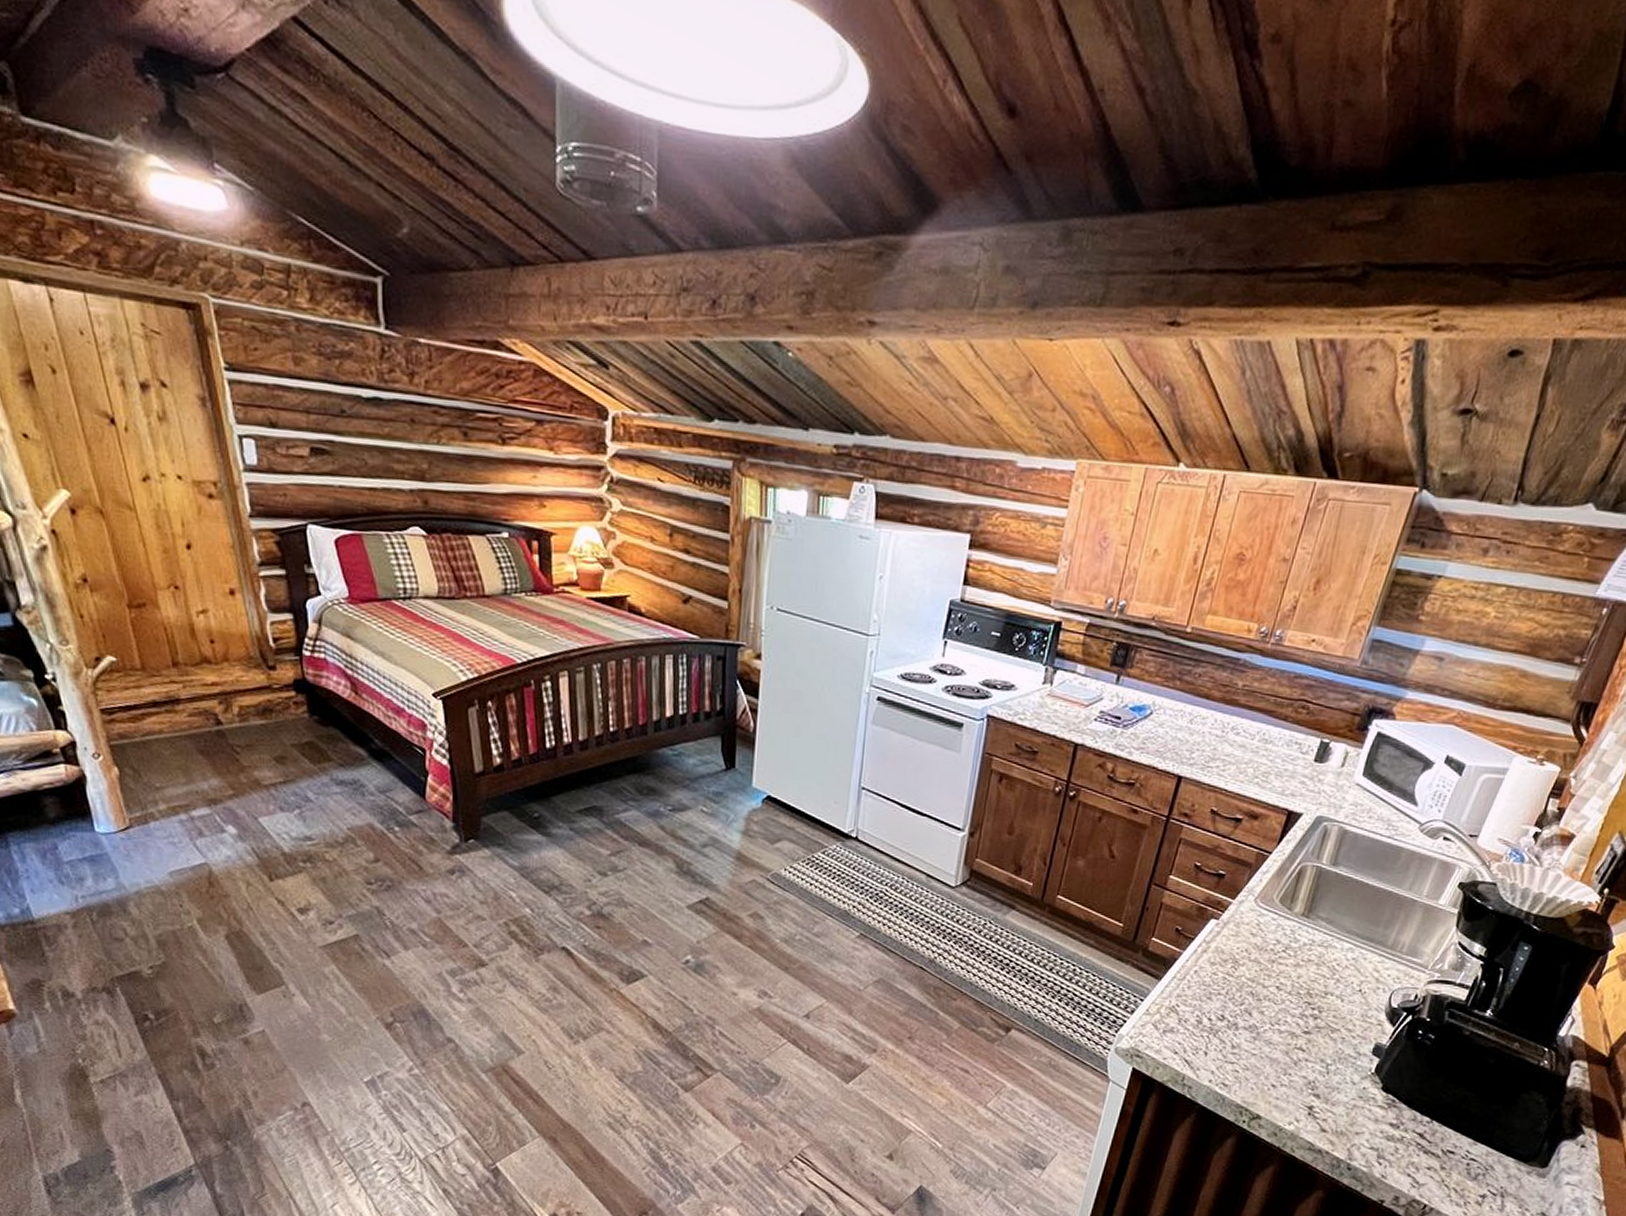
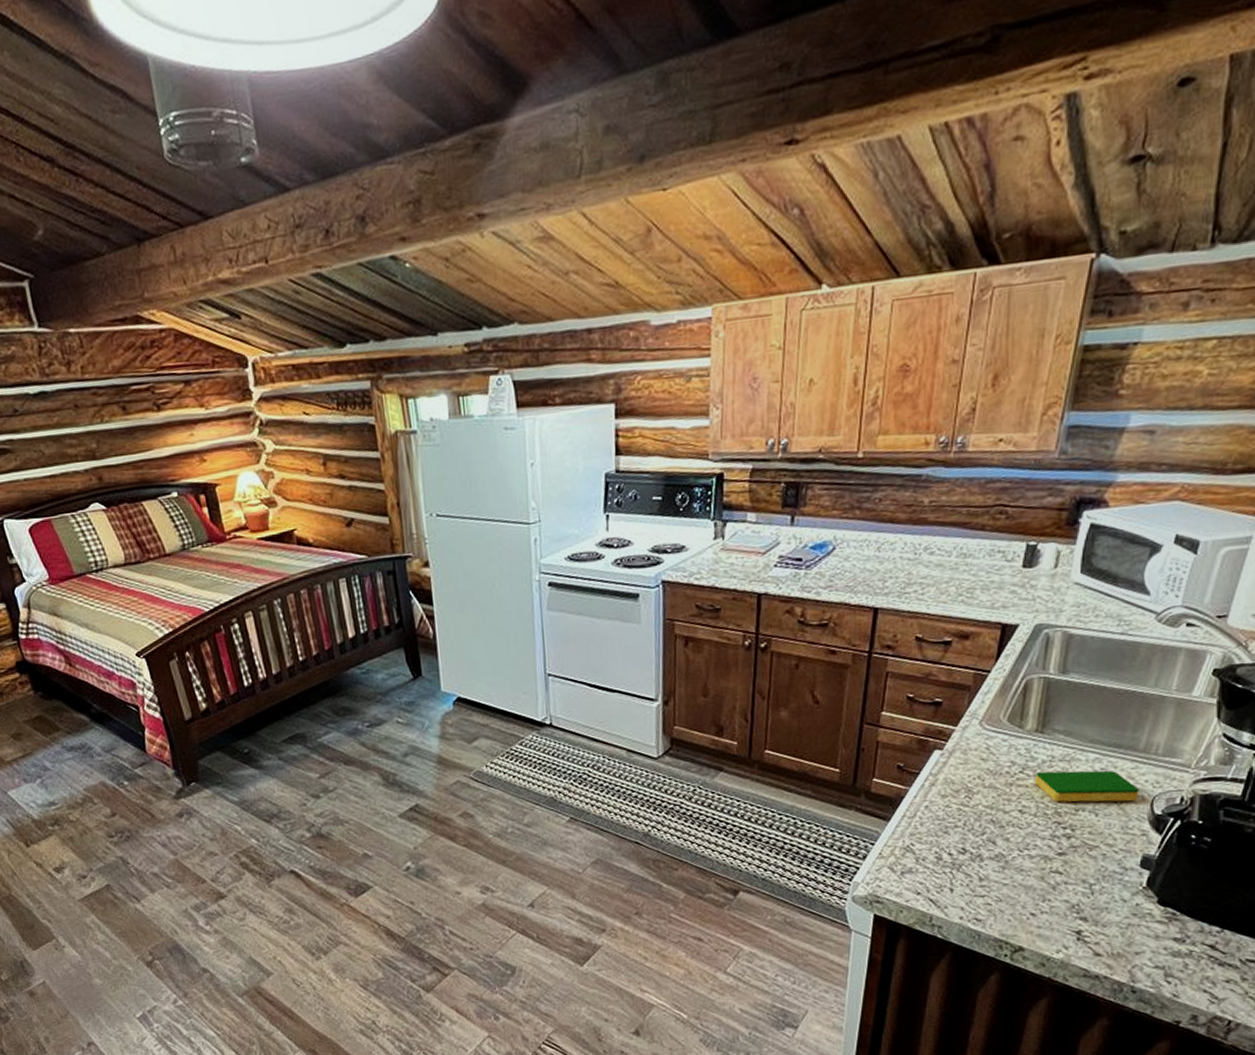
dish sponge: none [1294,953,1382,993] -> present [1035,770,1139,803]

